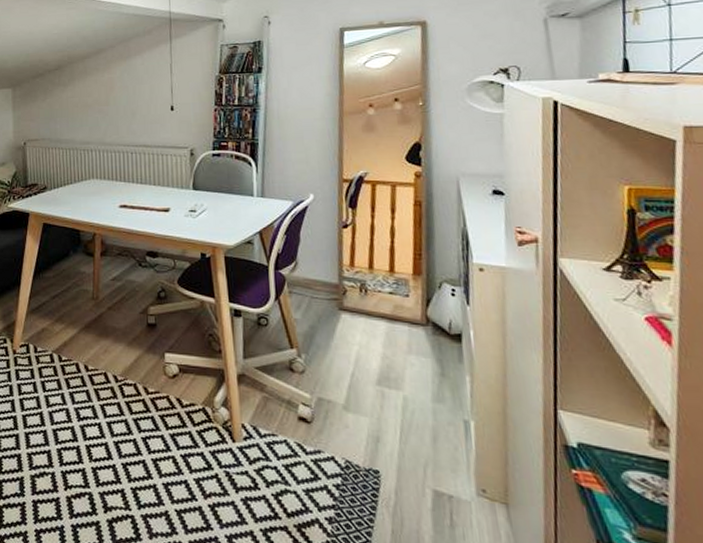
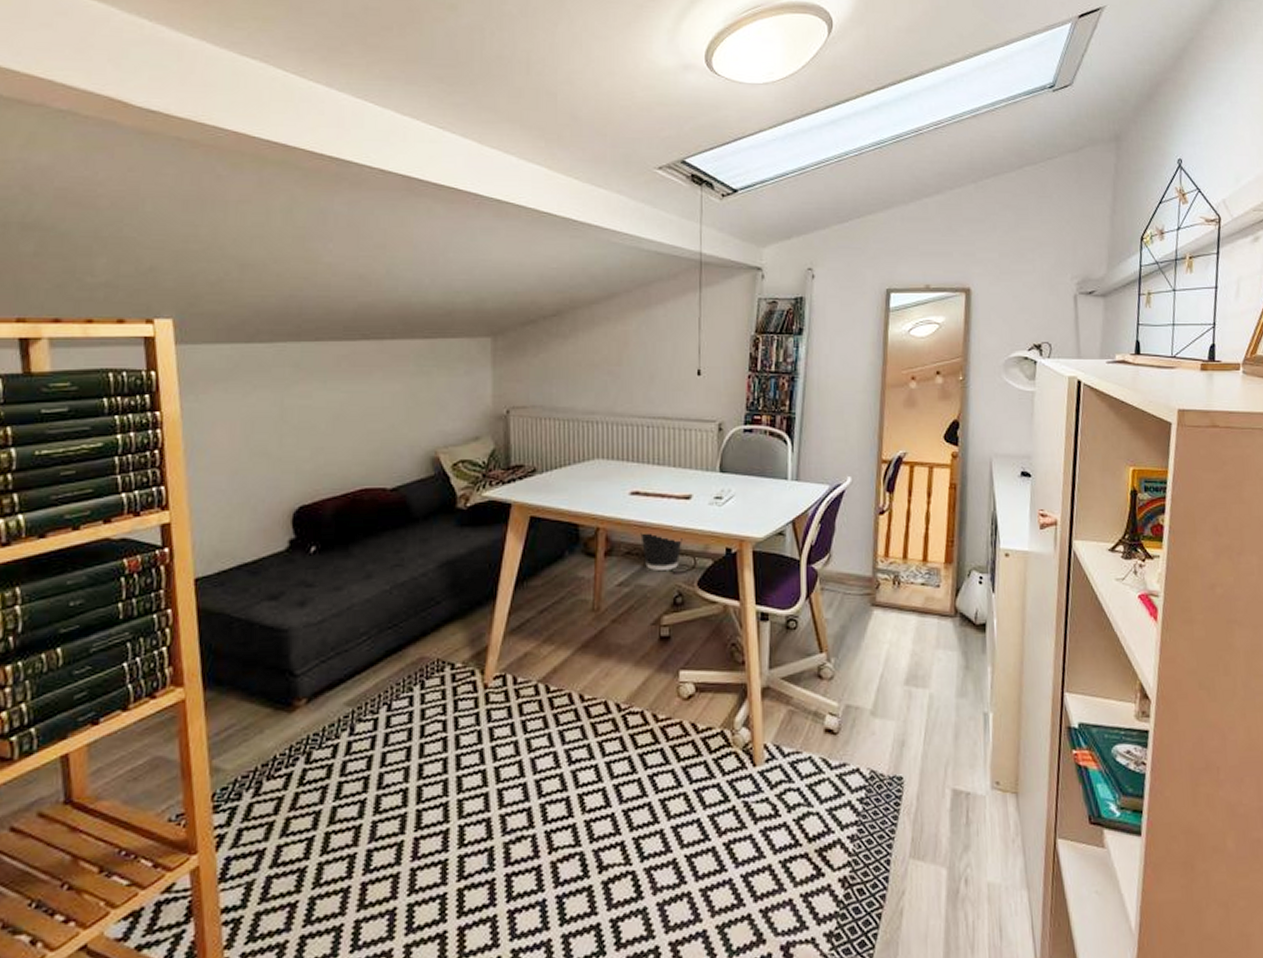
wastebasket: none [129,238,164,269] -> present [640,533,682,570]

